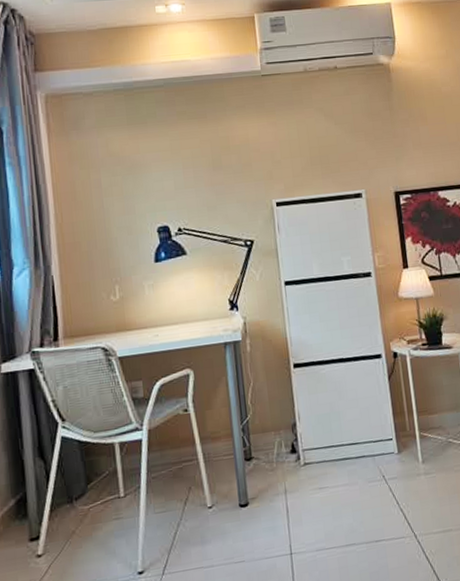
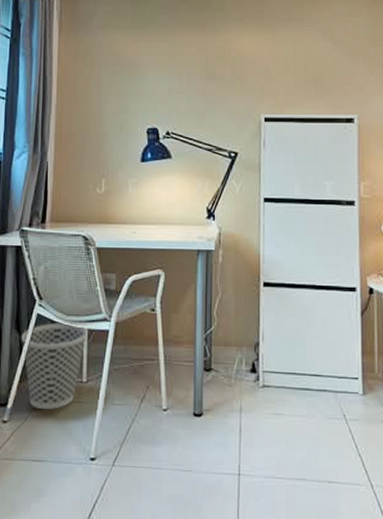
wastebasket: none [47,440,121,535] -> present [22,323,89,410]

